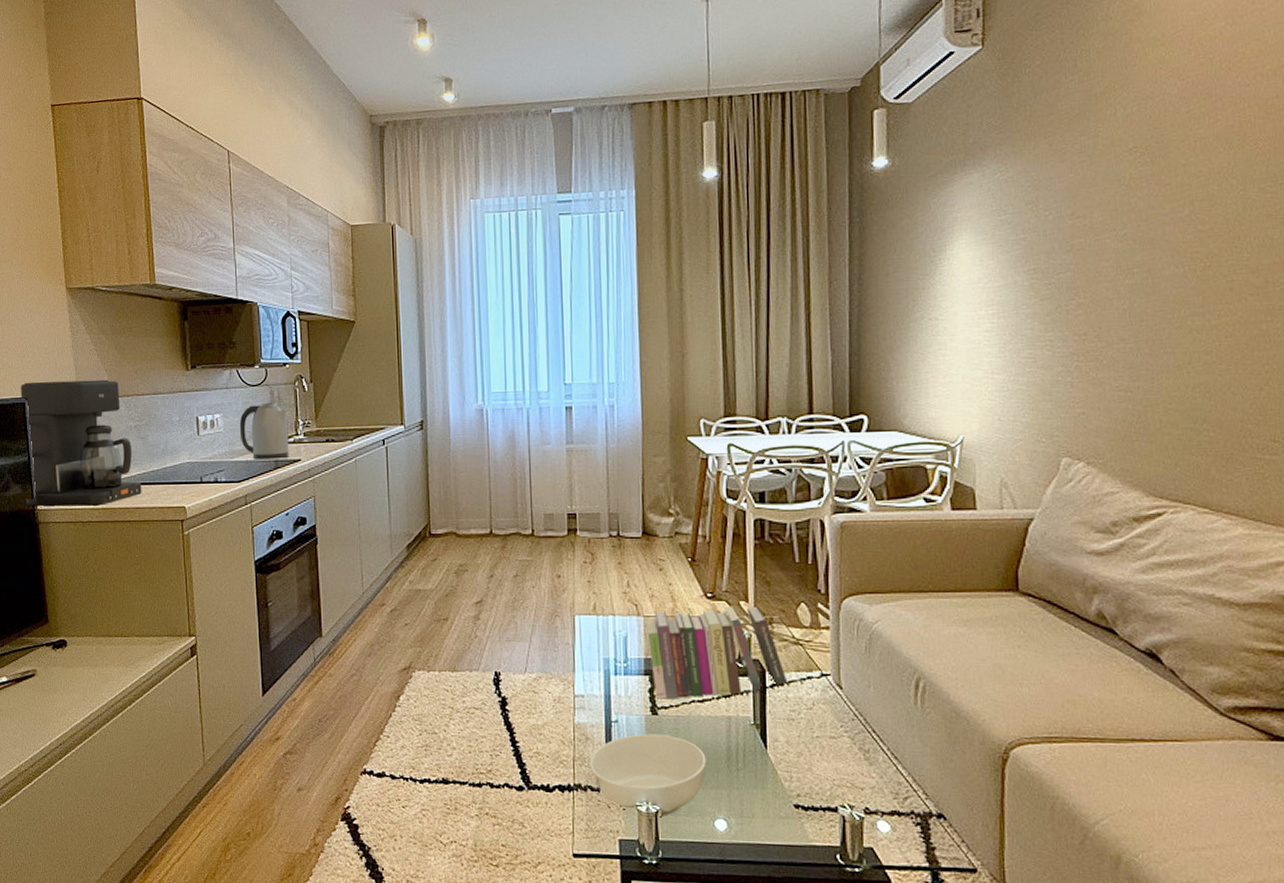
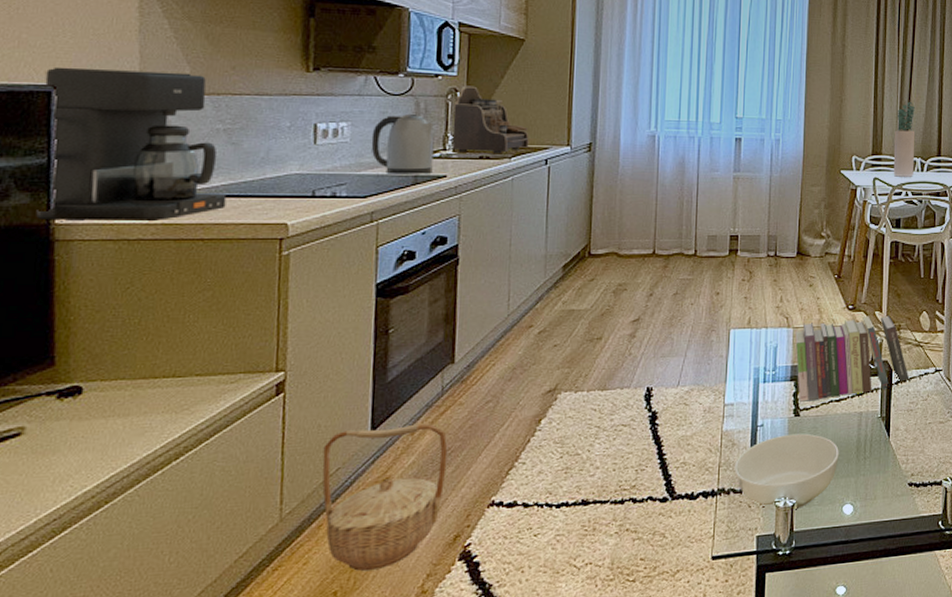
basket: none [229,691,324,819] -> present [322,423,448,572]
spice rack: none [301,371,367,437] -> present [452,85,529,154]
vase: none [750,347,779,442] -> present [893,100,916,177]

